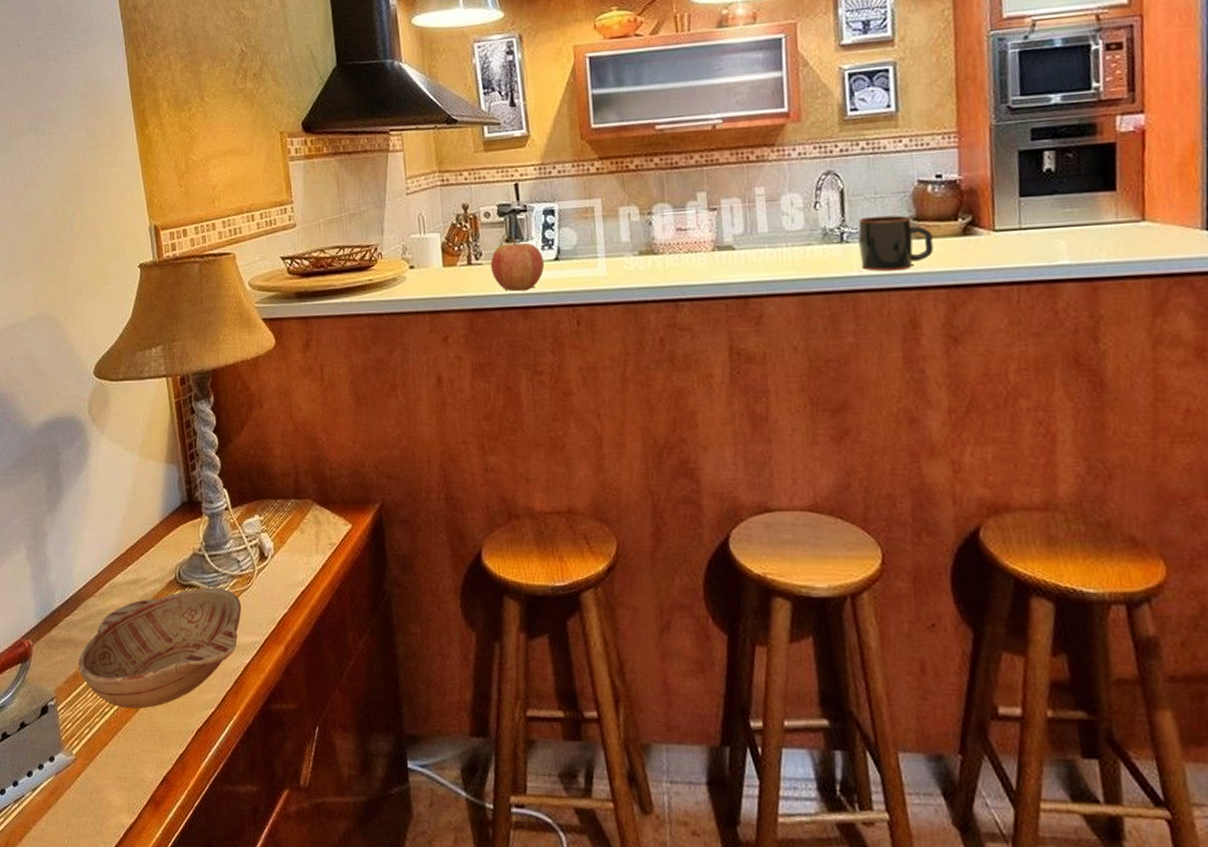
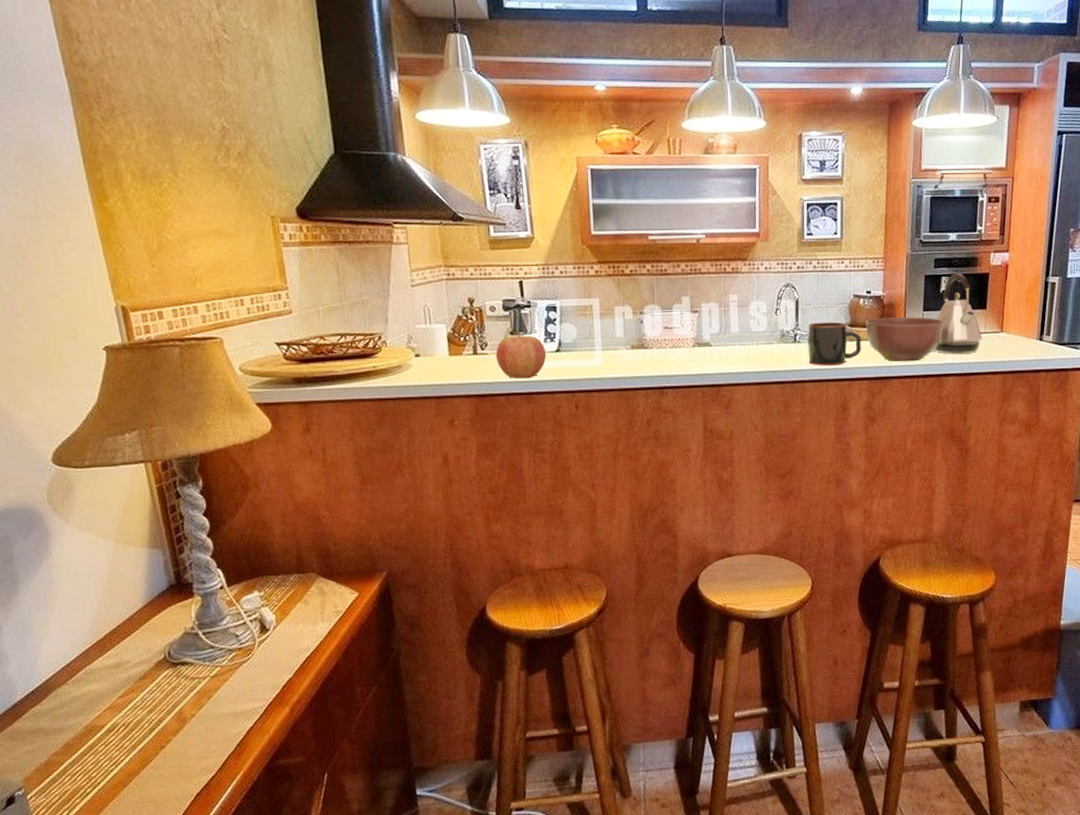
decorative bowl: present [78,587,242,710] -> none [50,662,242,786]
bowl: none [937,205,1052,265] -> present [866,317,944,362]
kettle: none [1040,146,1114,252] -> present [934,274,982,354]

